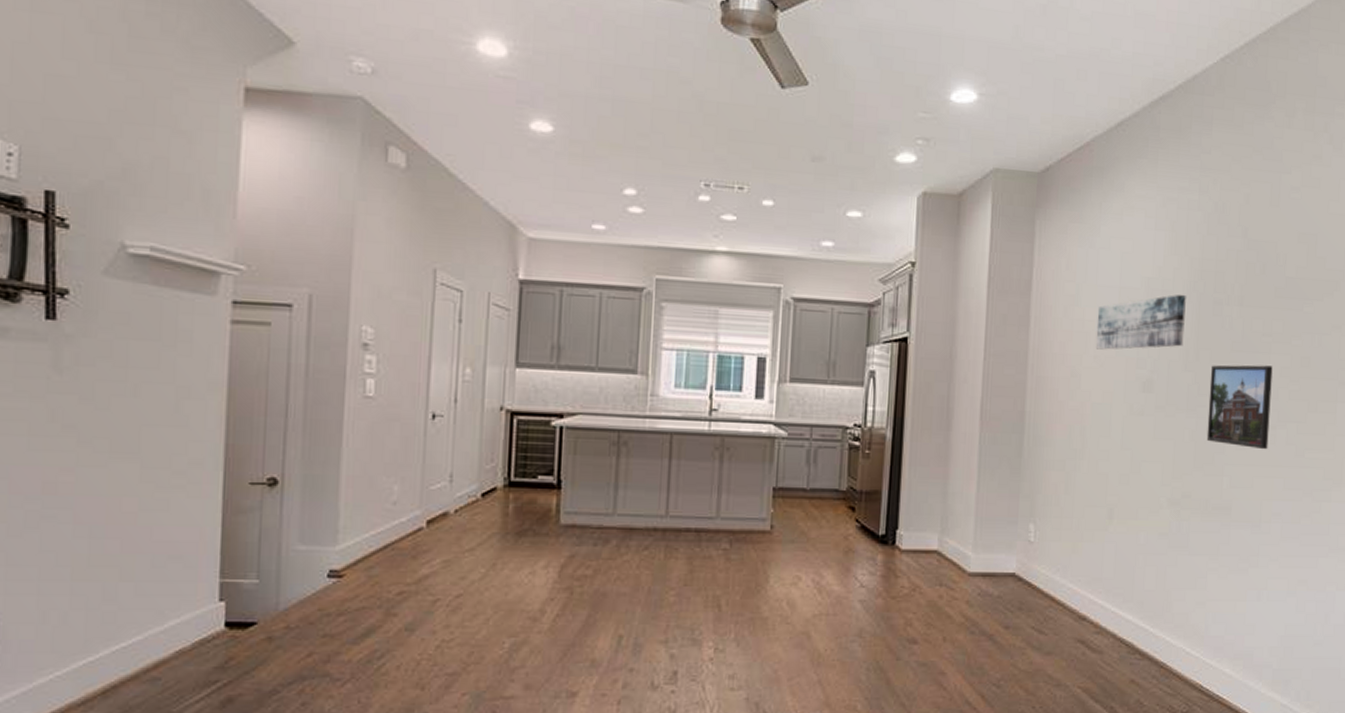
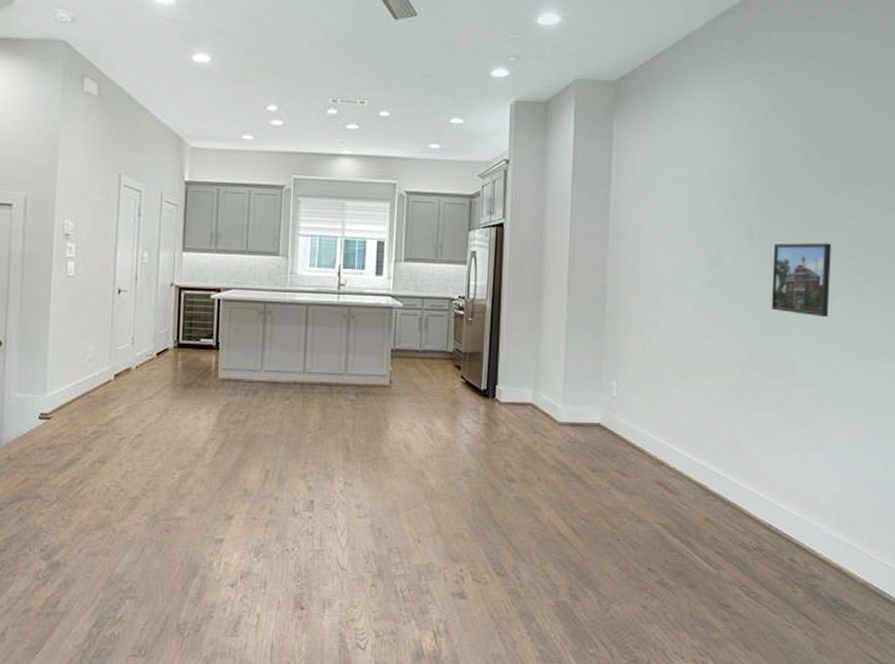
wall art: present [1095,295,1186,350] -> none [668,183,750,231]

